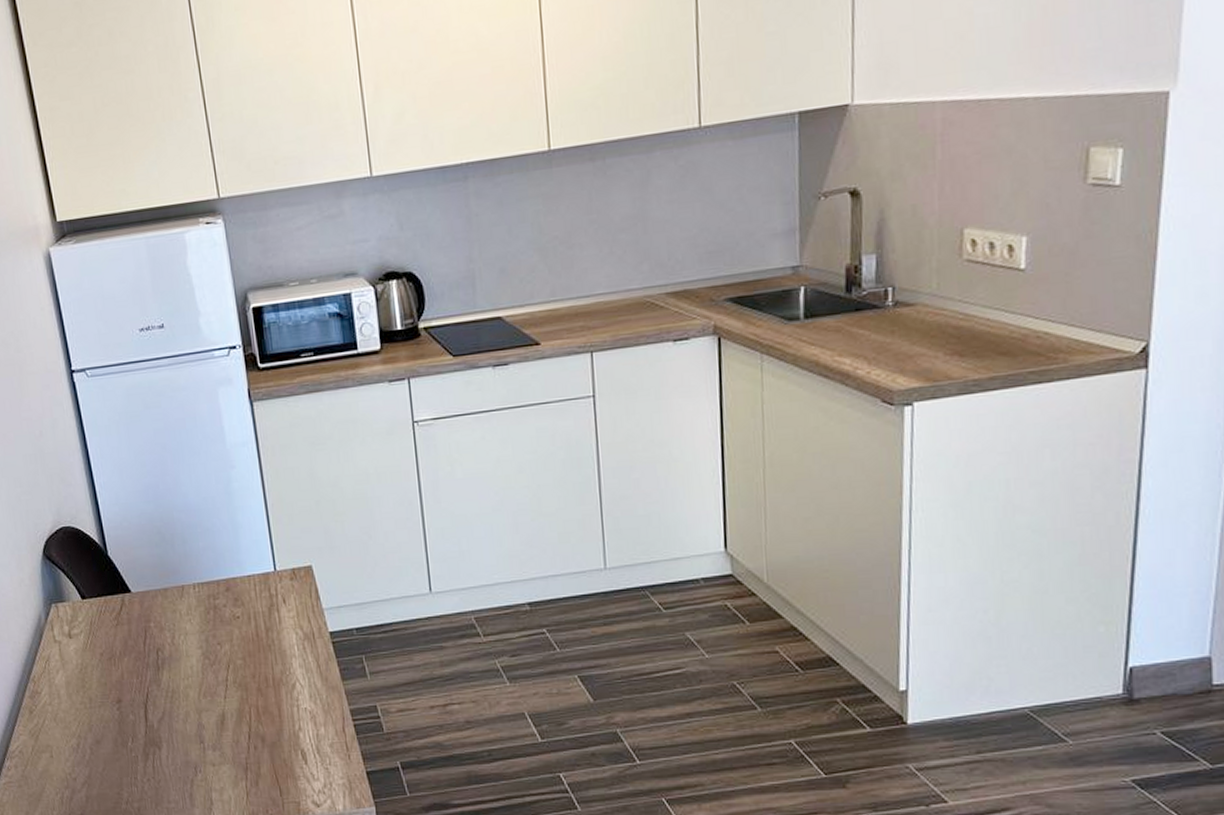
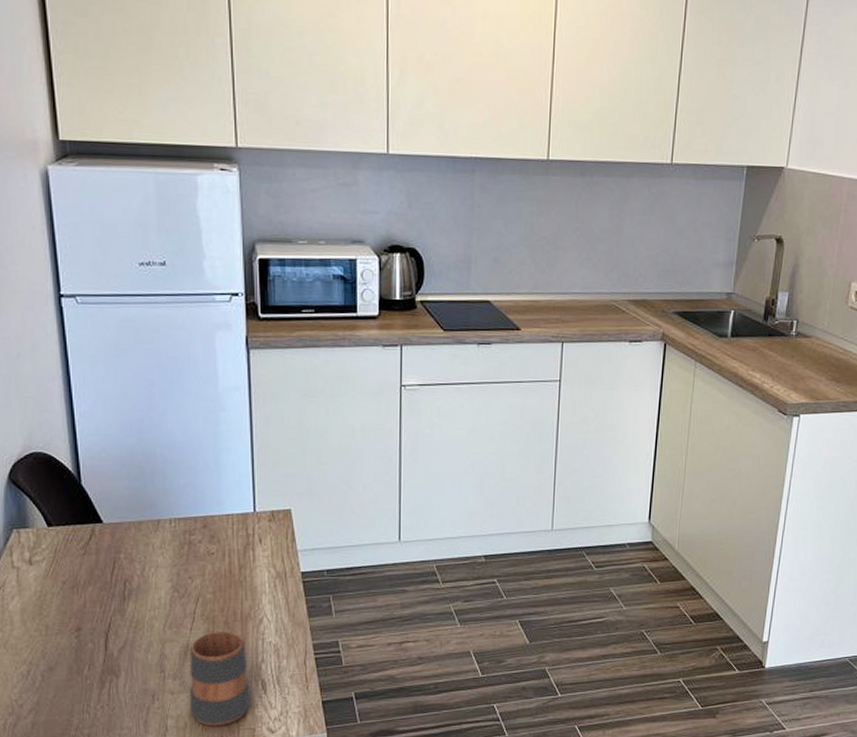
mug: none [225,699,292,800] -> present [189,632,250,727]

